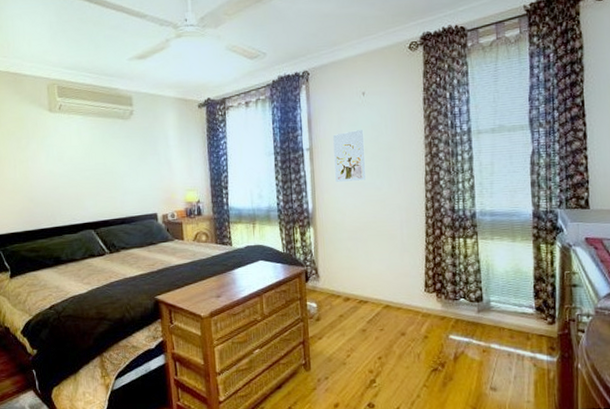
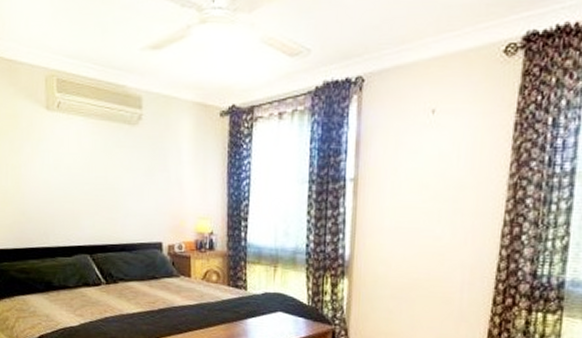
wall art: present [333,130,367,182] -> none [383,159,428,226]

